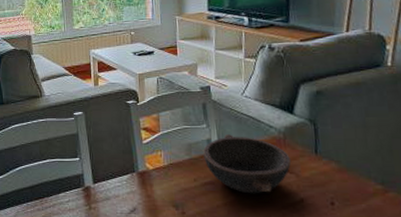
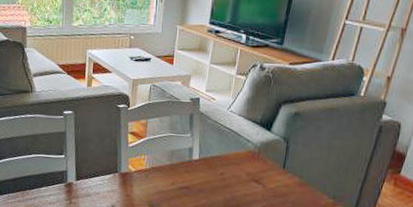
bowl: present [203,134,292,194] -> none [184,145,262,200]

